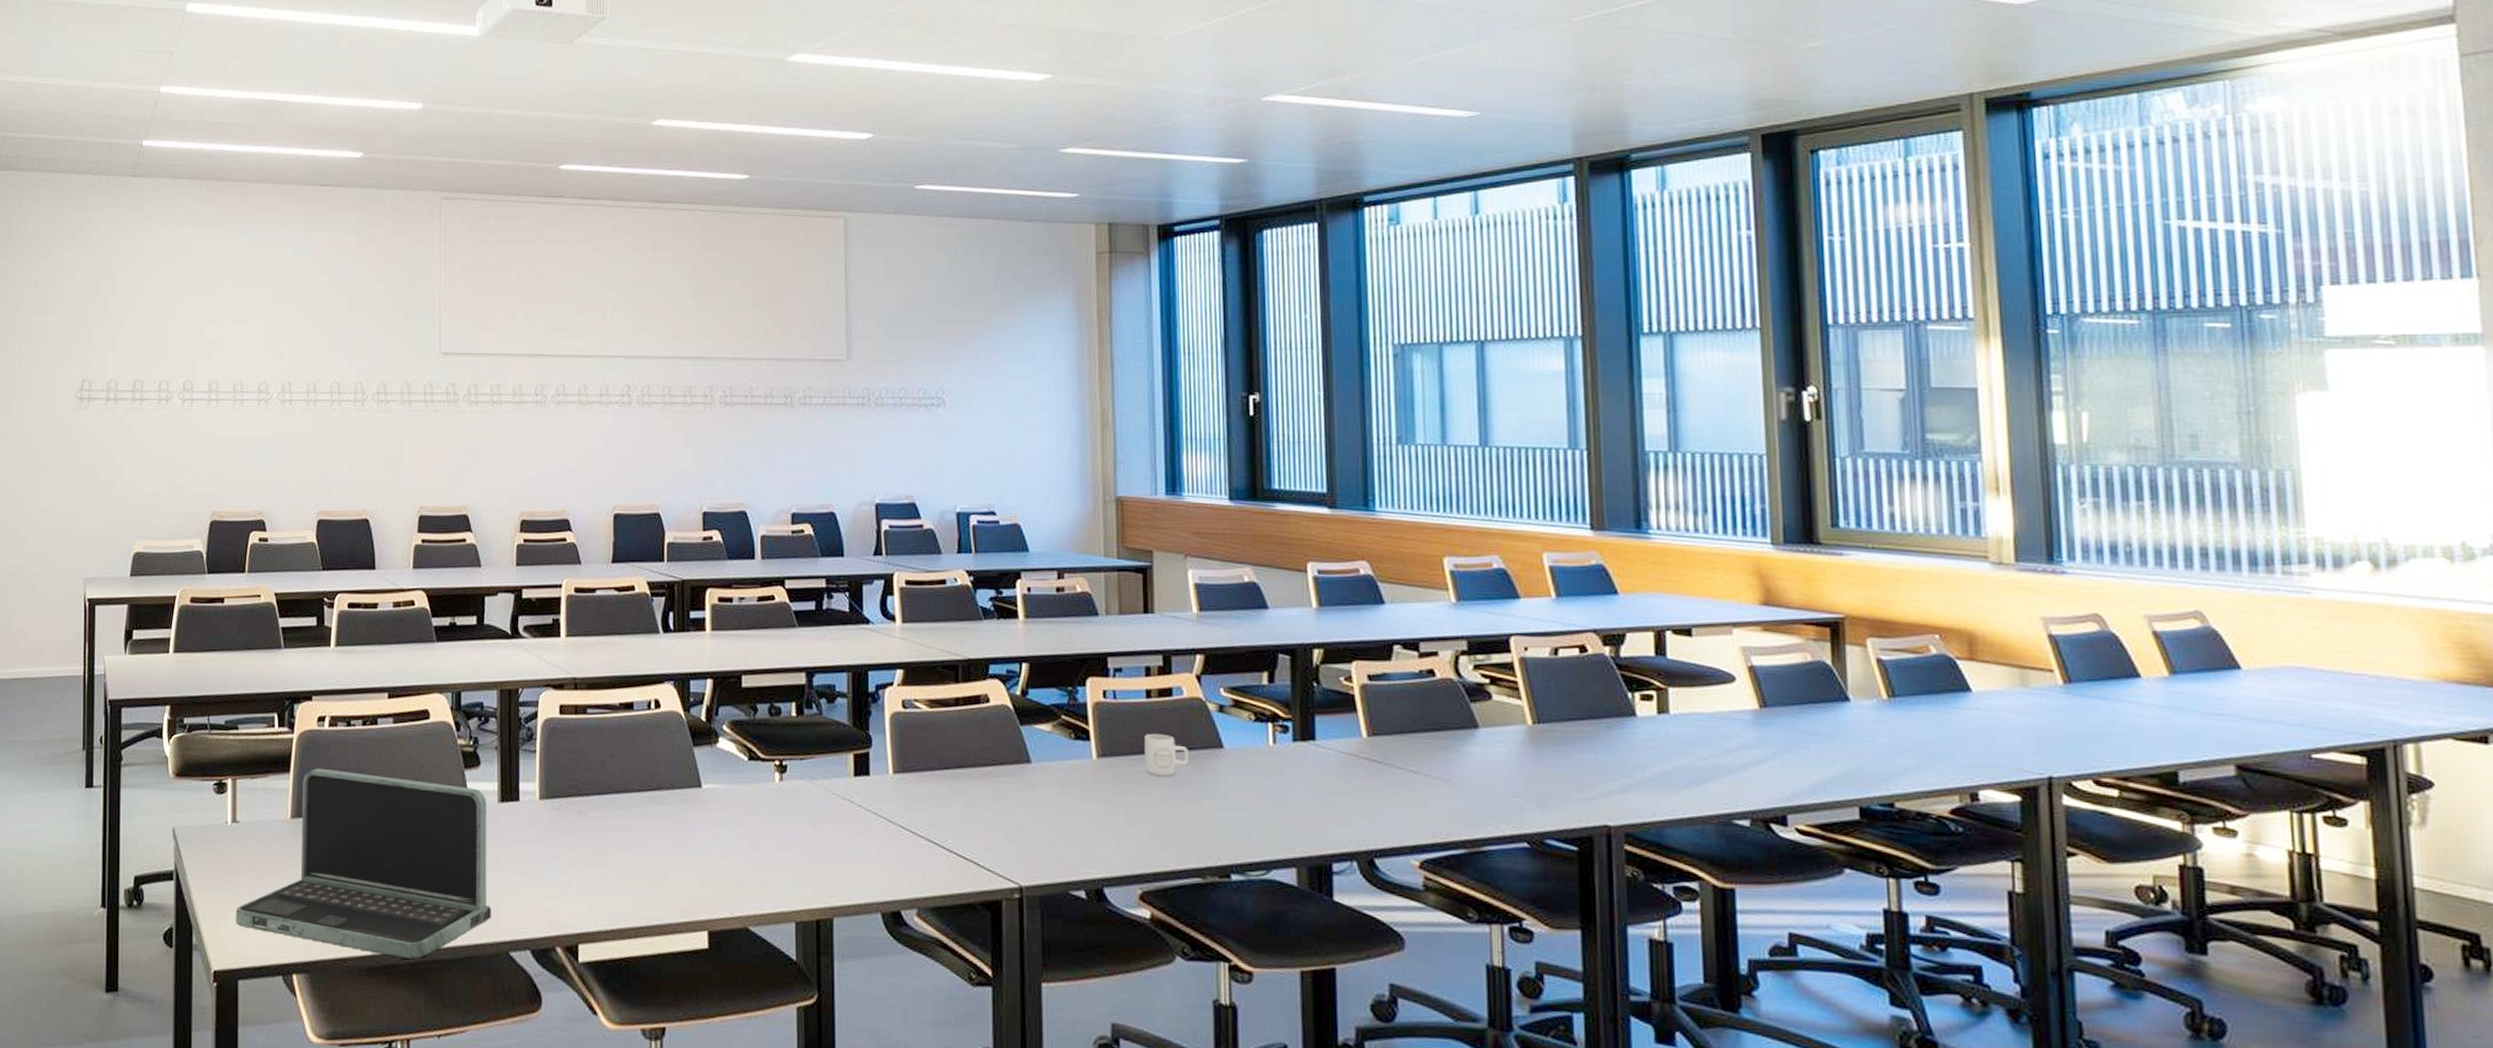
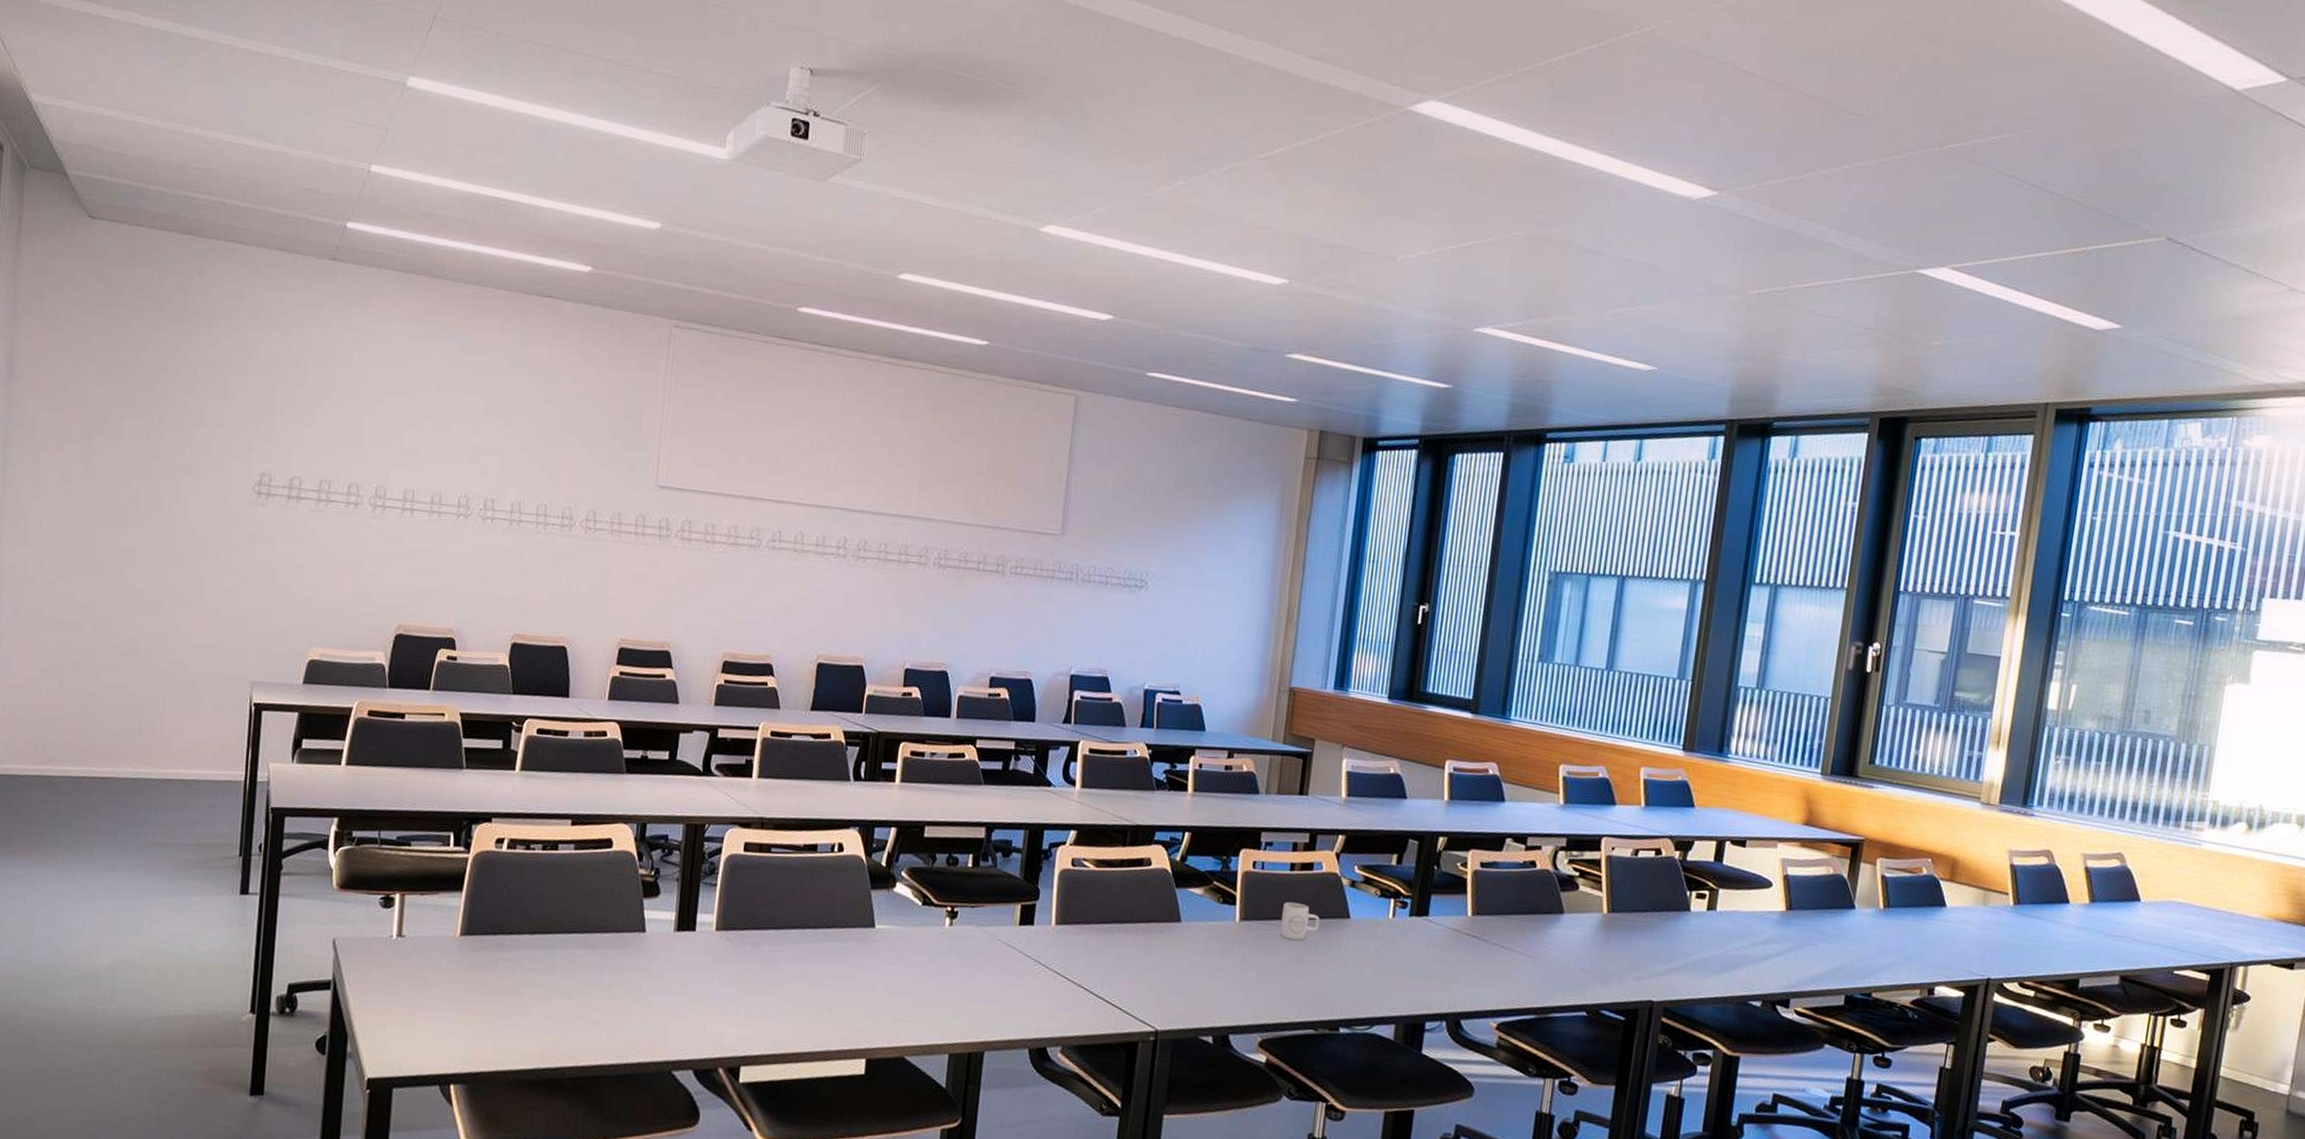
laptop: present [236,768,491,960] -> none [394,888,663,1075]

